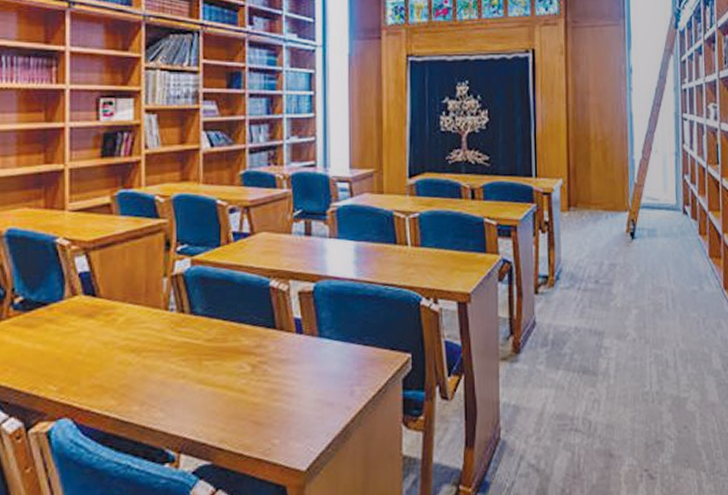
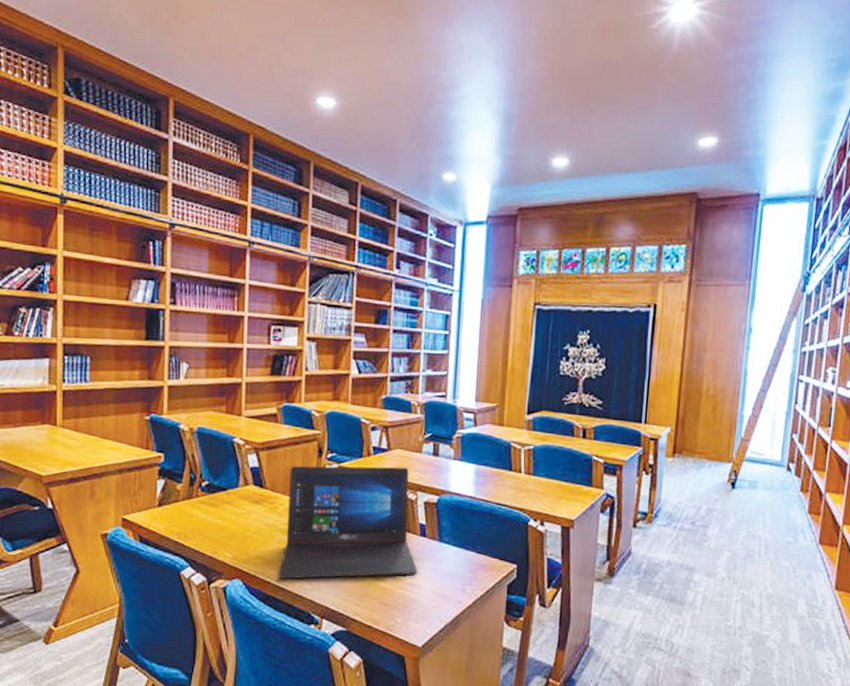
laptop: none [120,253,296,409] -> present [278,465,418,579]

